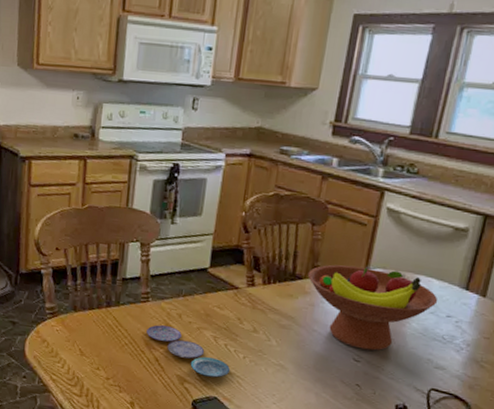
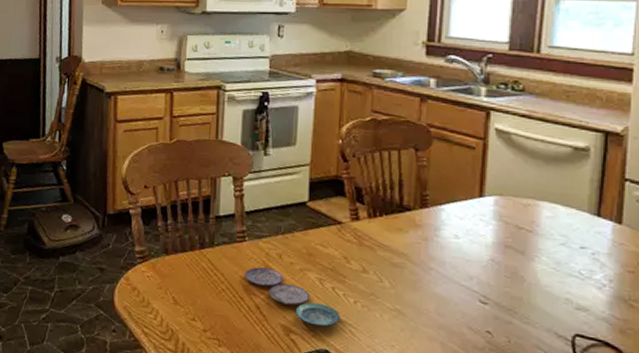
fruit bowl: present [307,265,438,351] -> none [416,193,568,291]

